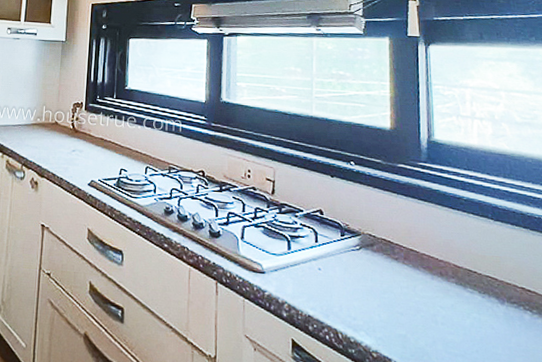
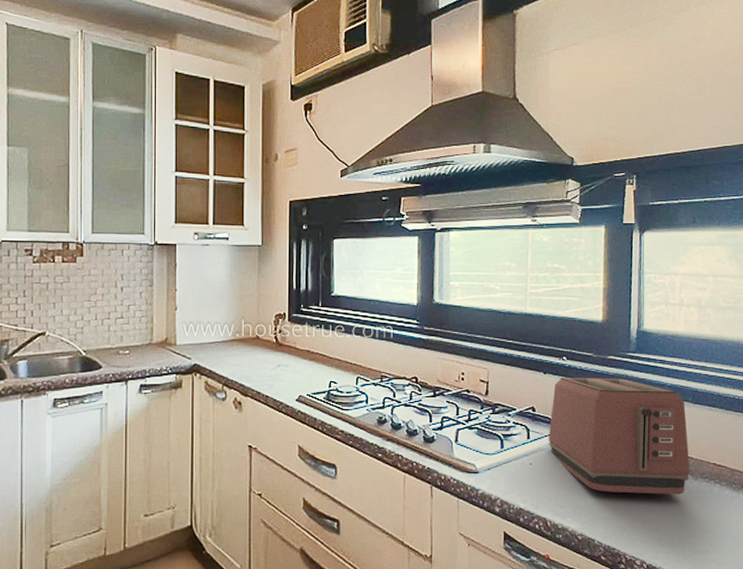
toaster: none [337,181,495,319] -> present [548,377,690,495]

